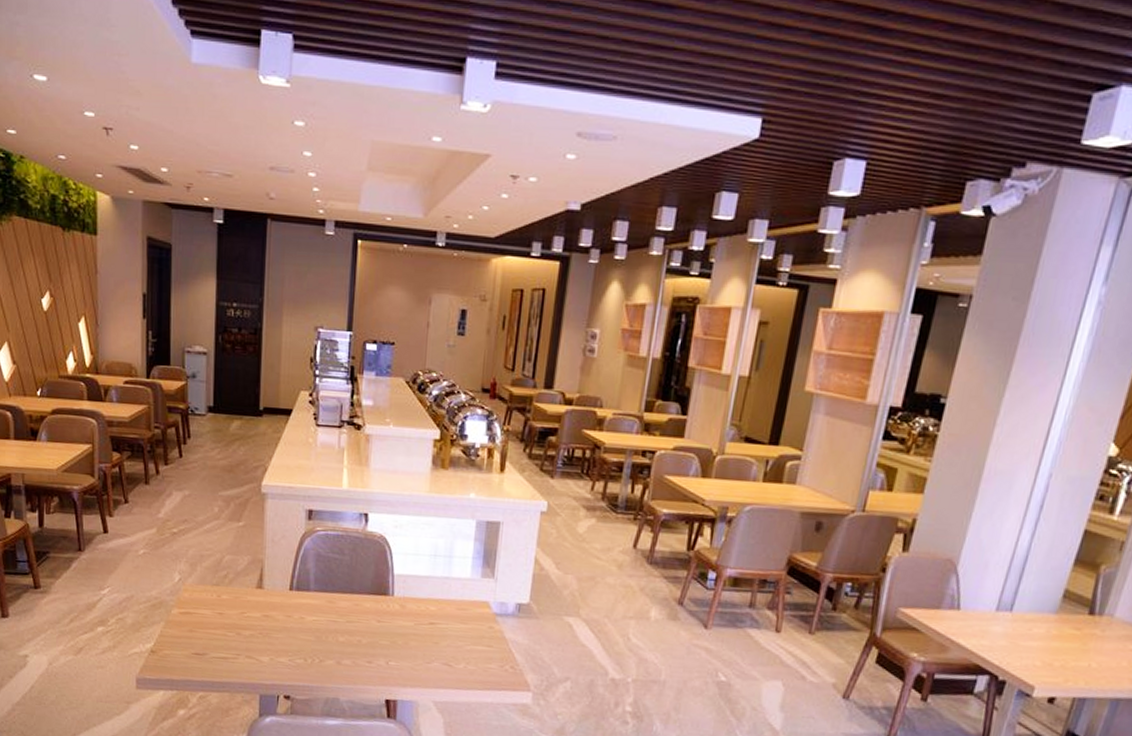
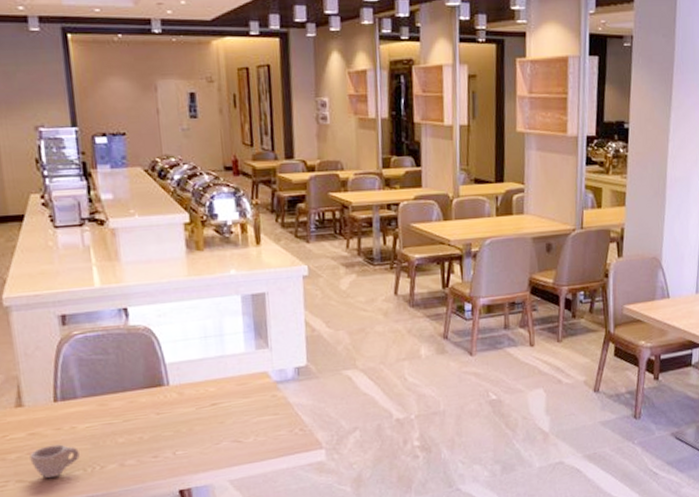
cup: none [261,630,303,661] -> present [30,444,80,479]

